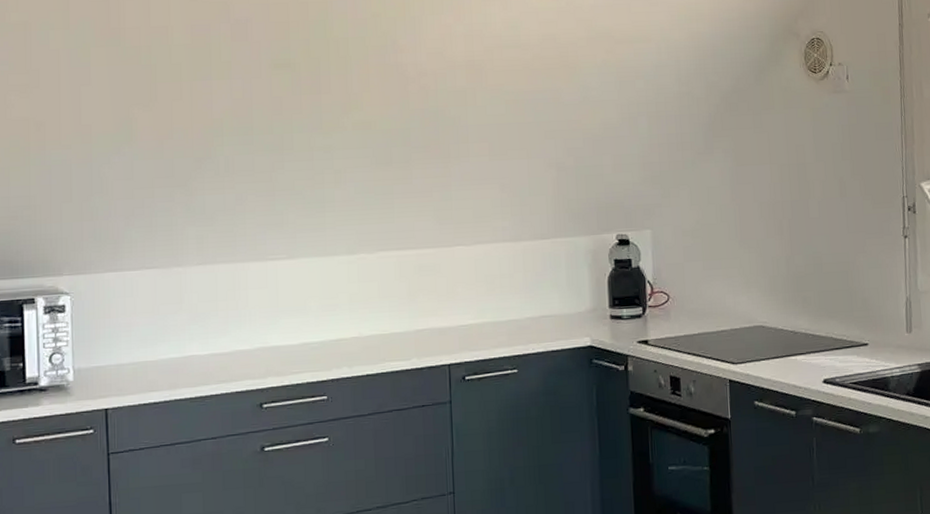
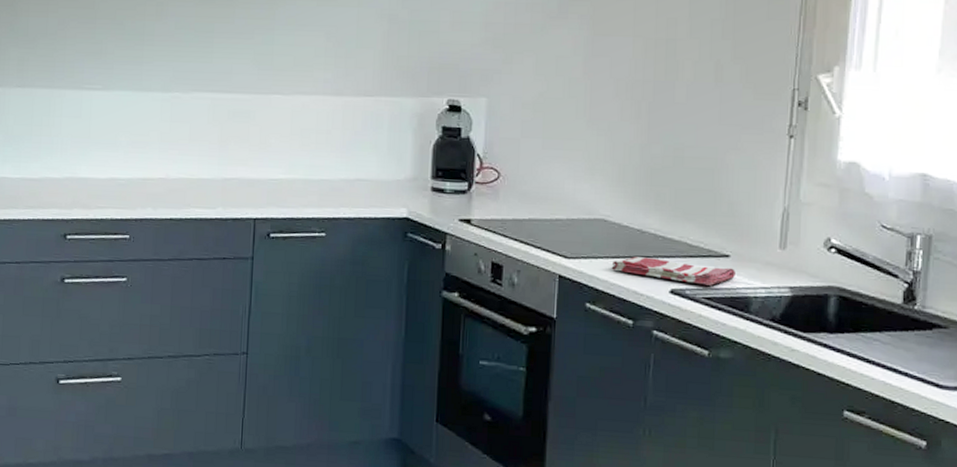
dish towel: none [772,354,874,372] -> present [611,257,735,286]

